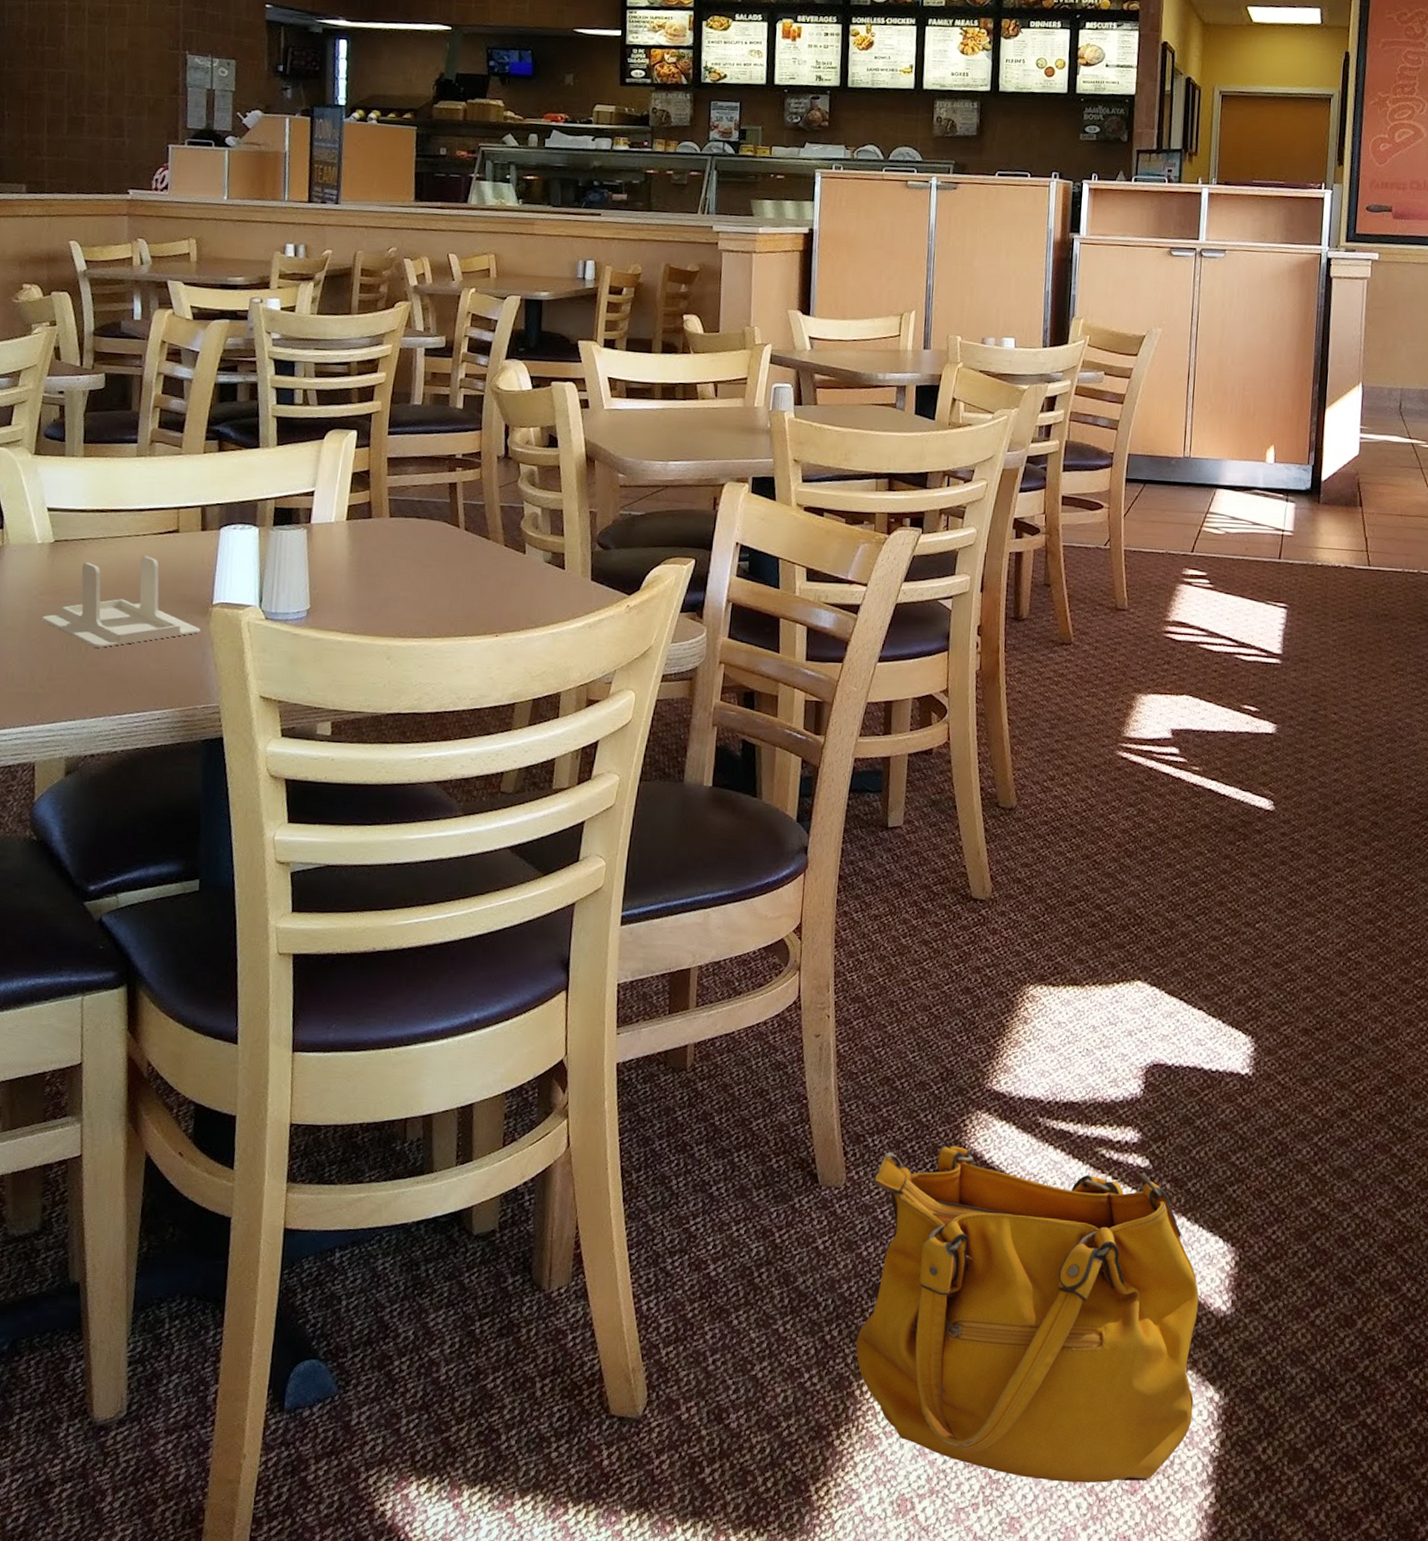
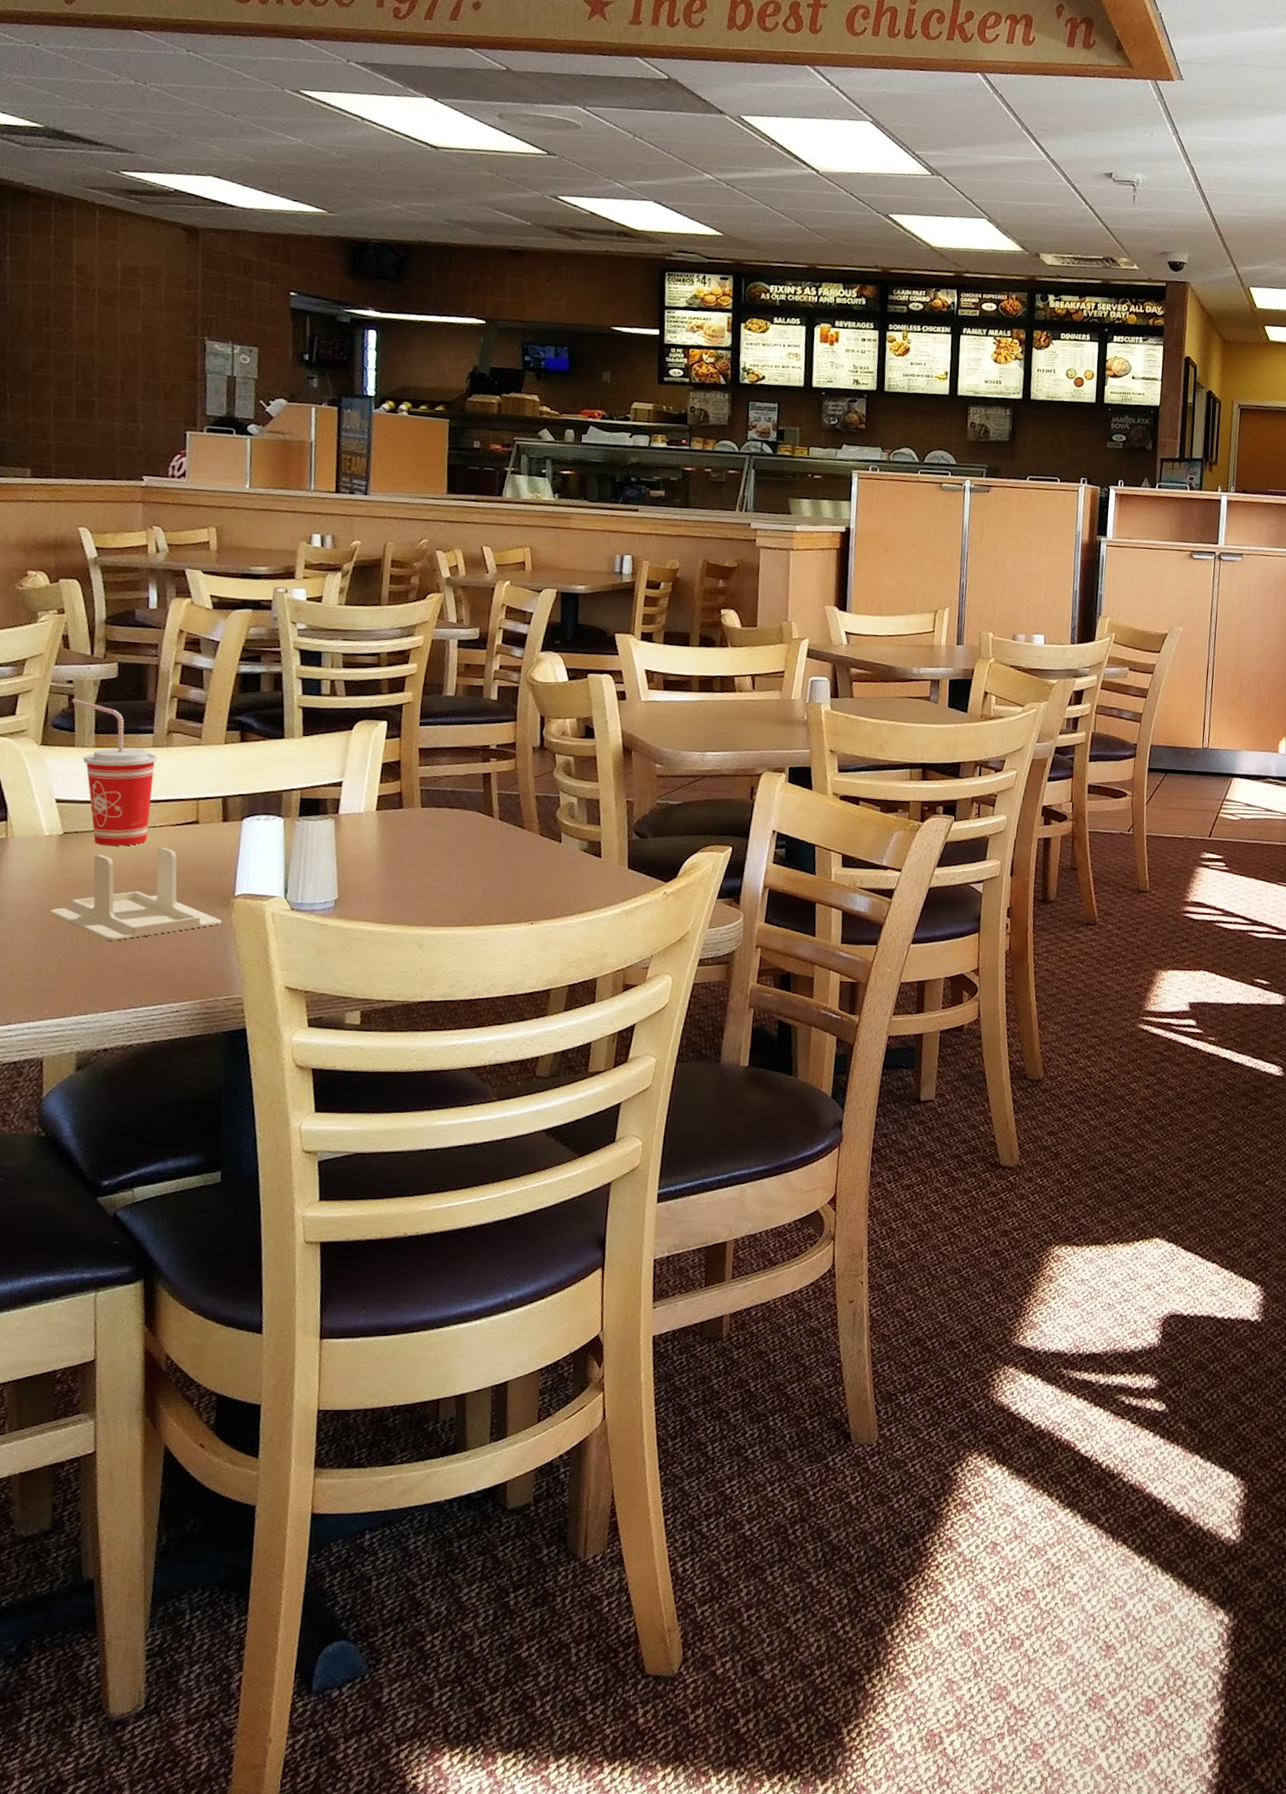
beverage cup: none [62,409,142,555] -> present [71,699,158,846]
handbag: present [855,1145,1199,1483] -> none [887,1400,1211,1708]

